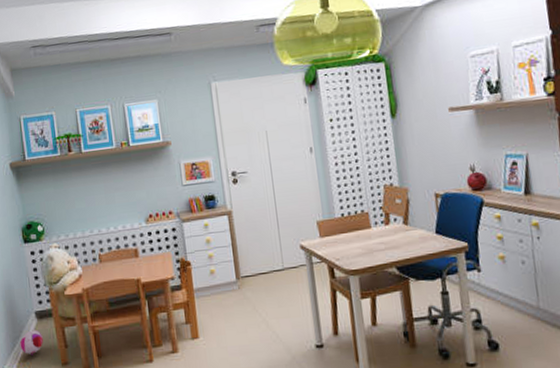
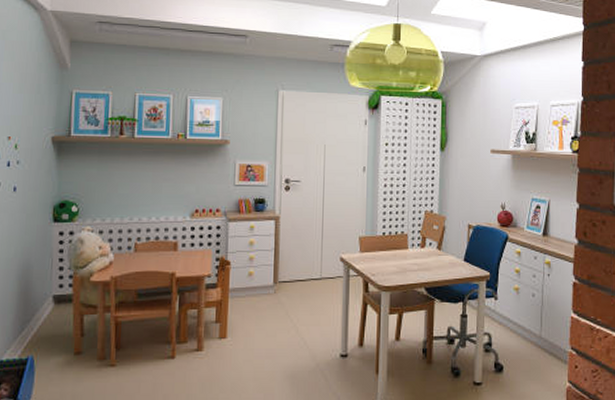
plush toy: present [20,330,43,355] -> none [29,314,57,341]

